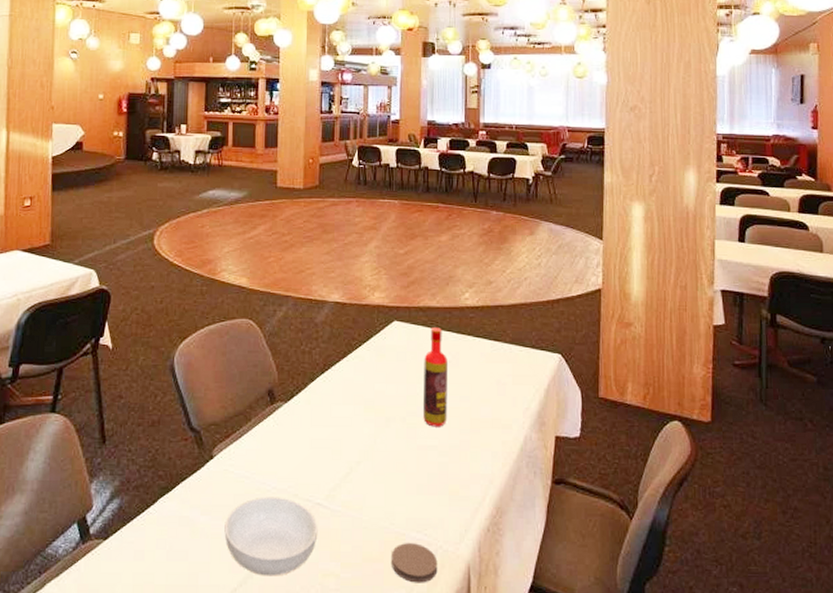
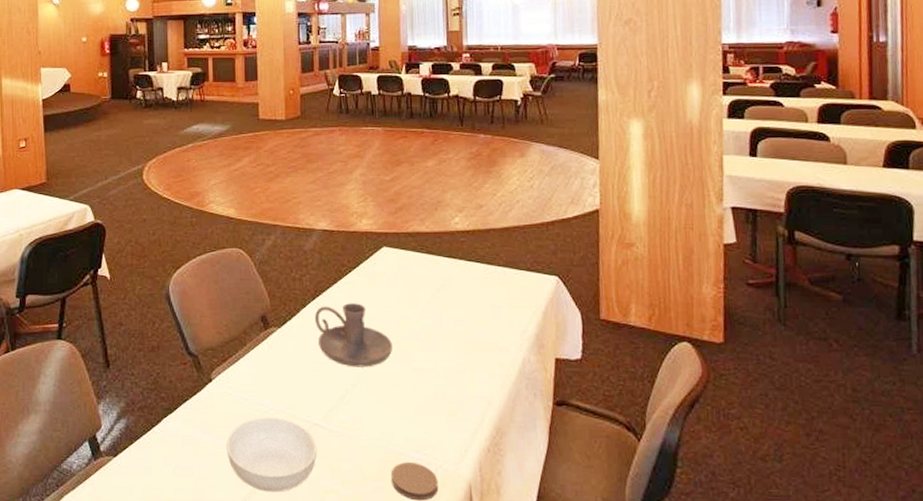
candle holder: none [323,378,398,444] -> present [315,303,392,367]
bottle: present [424,327,447,427] -> none [415,252,442,350]

